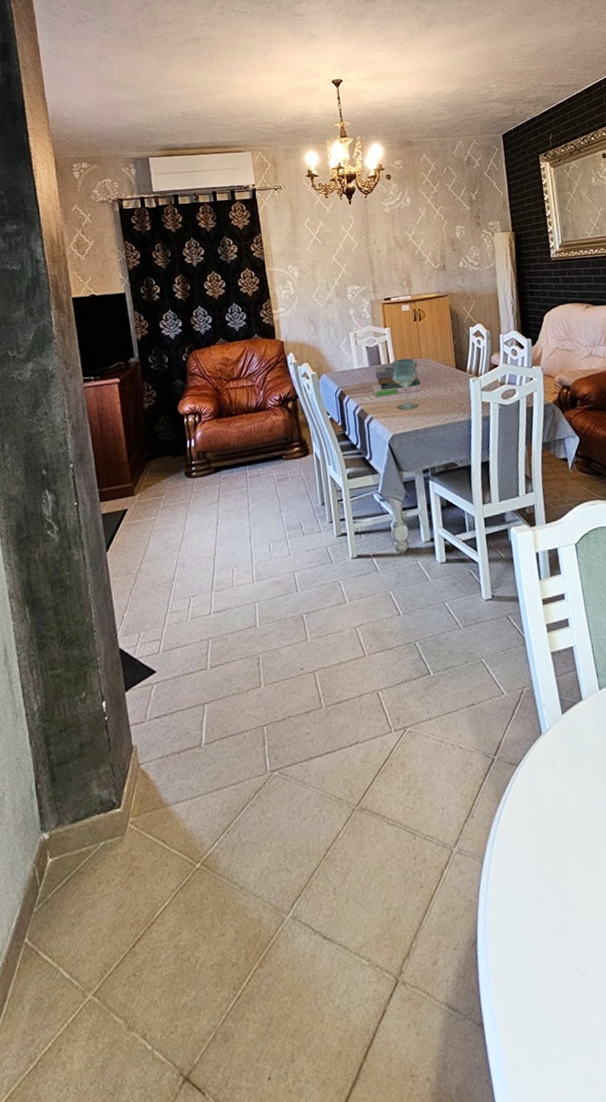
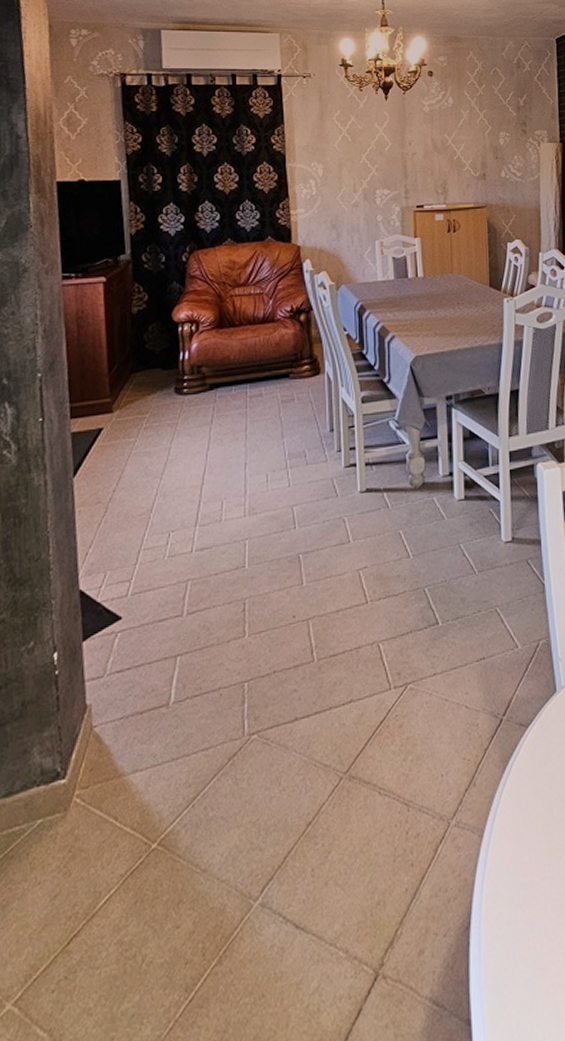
books: present [372,360,421,397] -> none [397,275,450,314]
wine glass: present [391,358,418,410] -> none [418,273,448,330]

